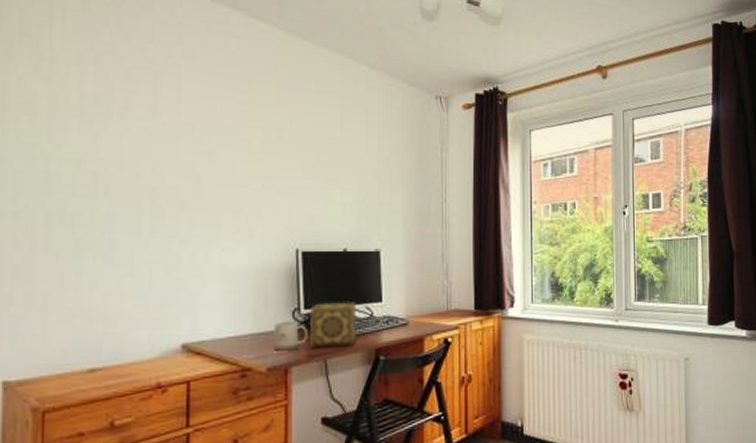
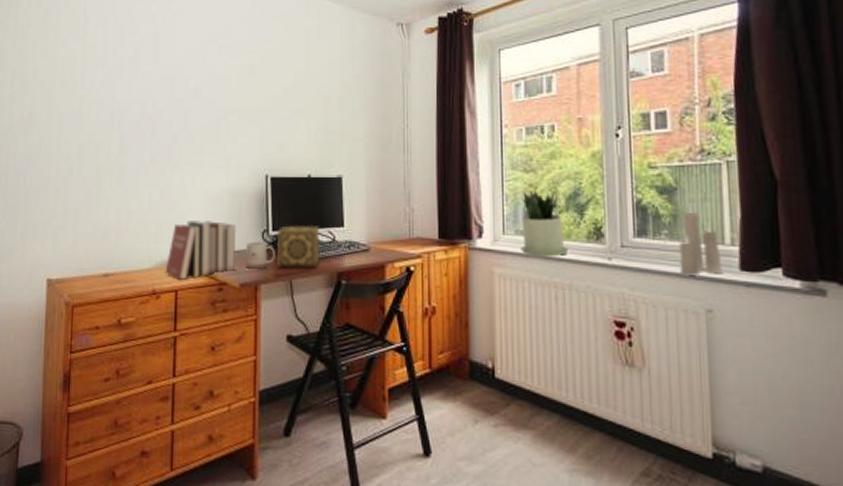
books: none [173,300,263,369] -> present [165,219,237,280]
planter: none [545,261,585,322] -> present [519,189,569,257]
candle: none [667,271,698,332] -> present [679,204,725,277]

